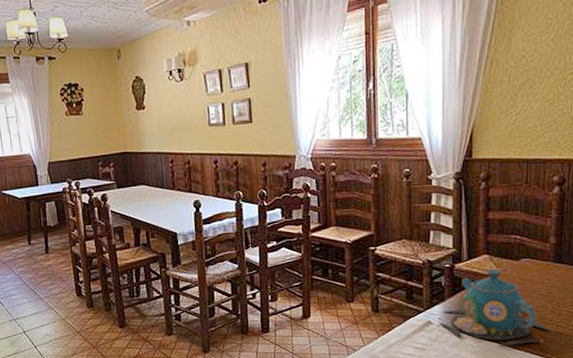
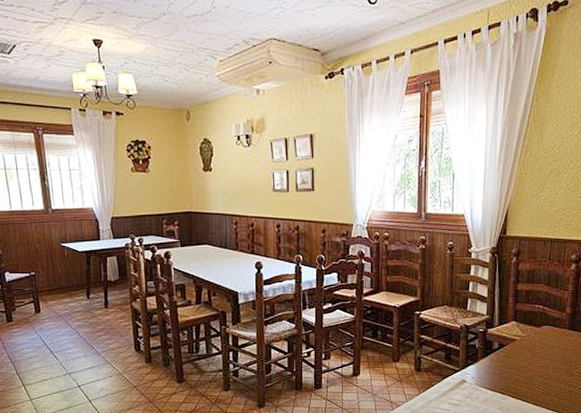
teapot: present [439,269,550,346] -> none [472,334,563,402]

